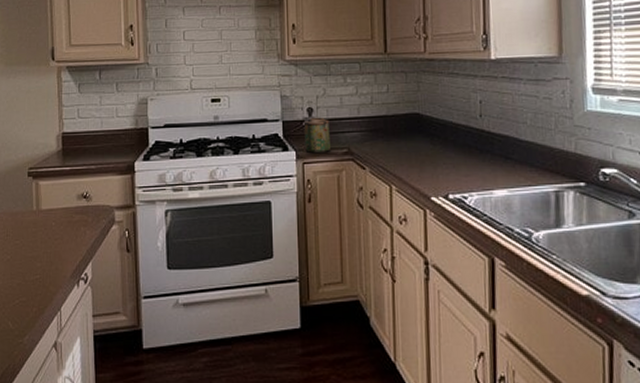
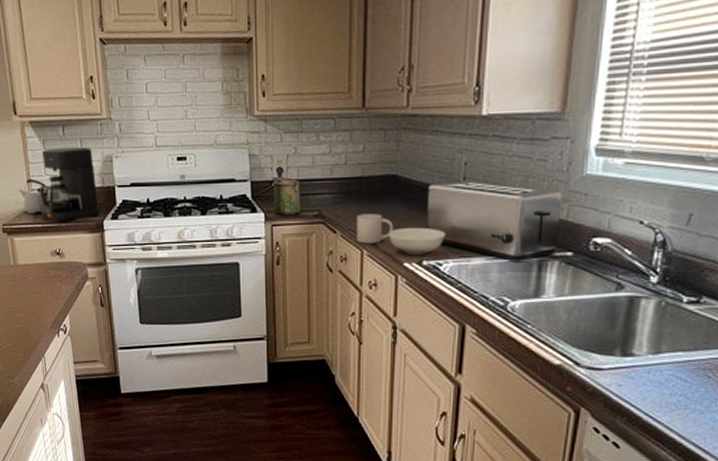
kettle: none [49,121,81,157] -> present [19,178,51,214]
coffee maker: none [70,89,132,164] -> present [40,146,100,222]
mug: none [384,150,420,179] -> present [357,214,394,244]
bowl: none [414,162,469,189] -> present [387,227,446,254]
toaster: none [448,118,571,193] -> present [425,181,563,261]

